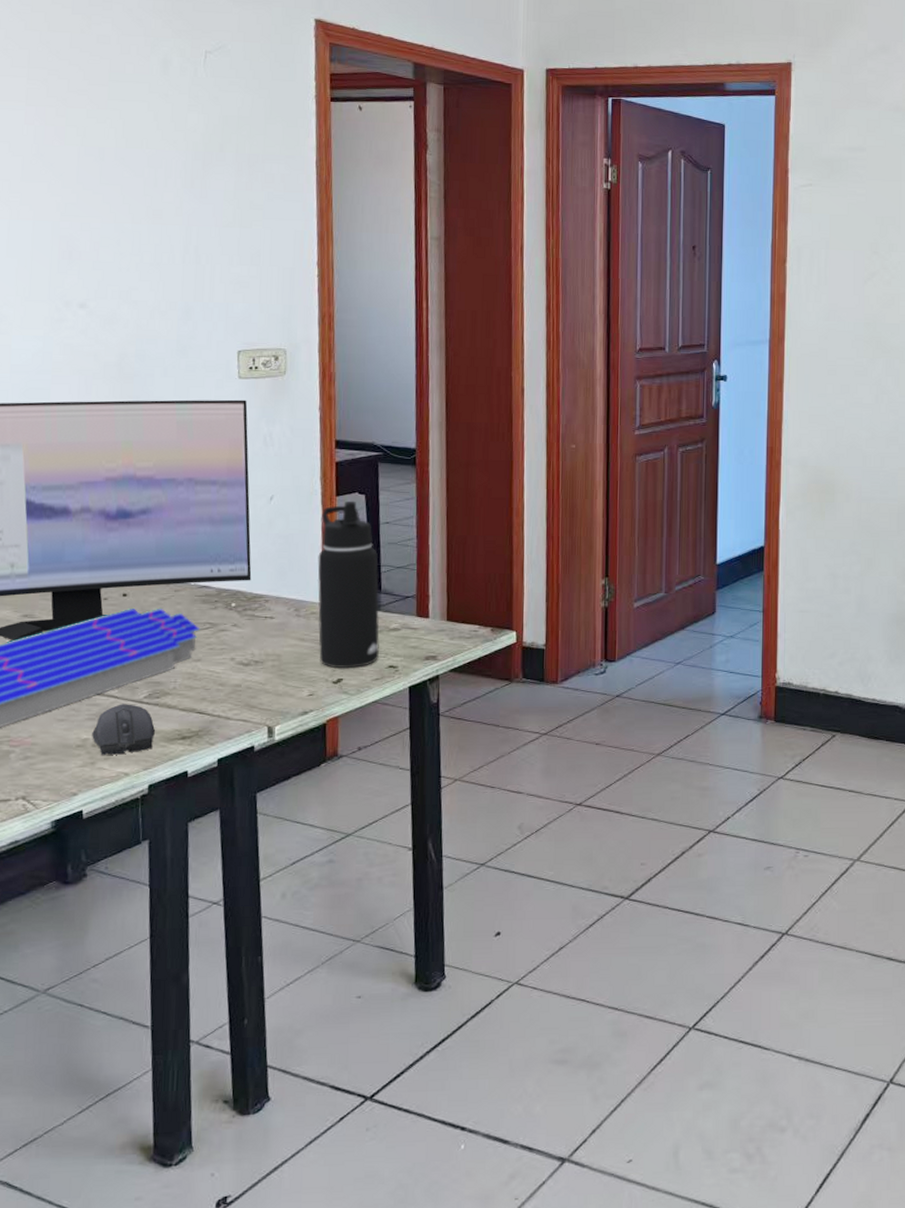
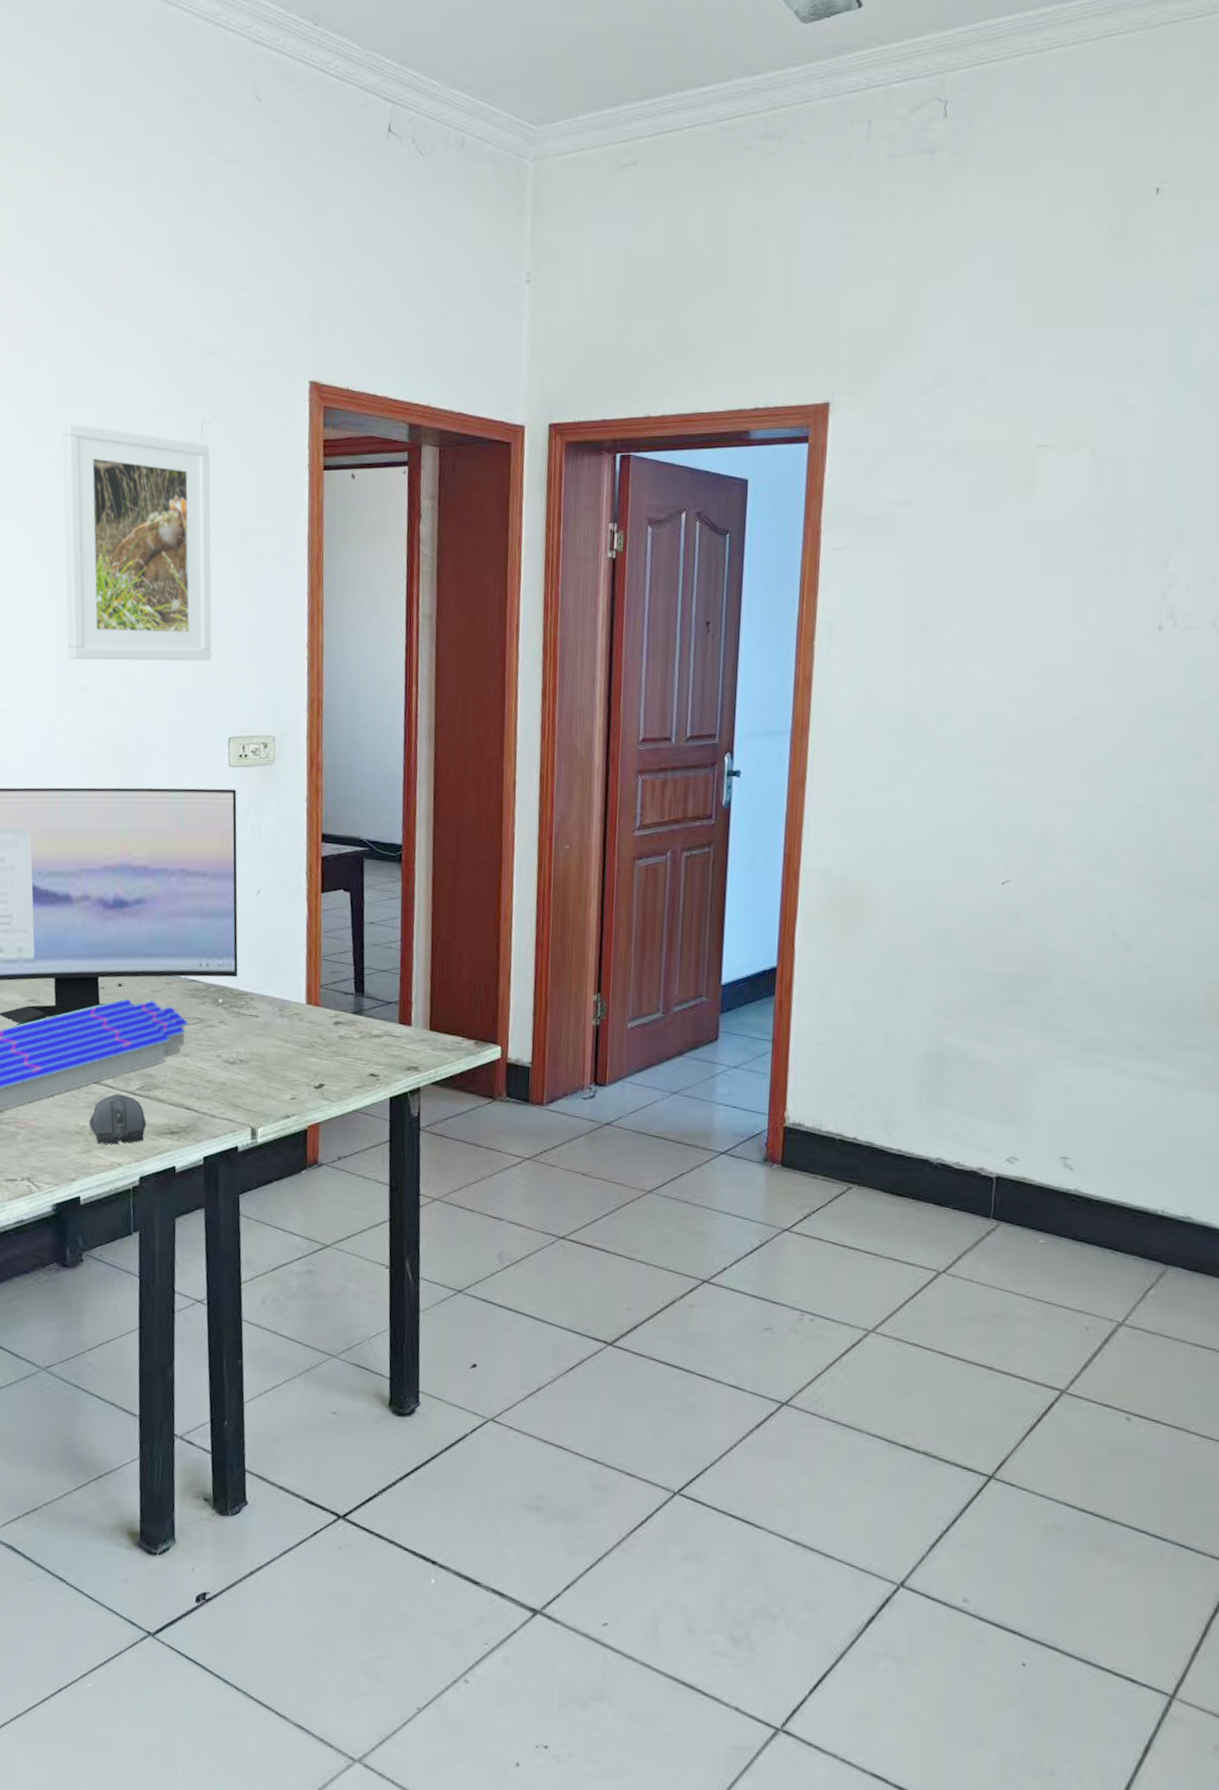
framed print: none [55,46,219,278] -> present [62,424,212,661]
water bottle: present [317,500,380,669] -> none [301,898,362,1074]

